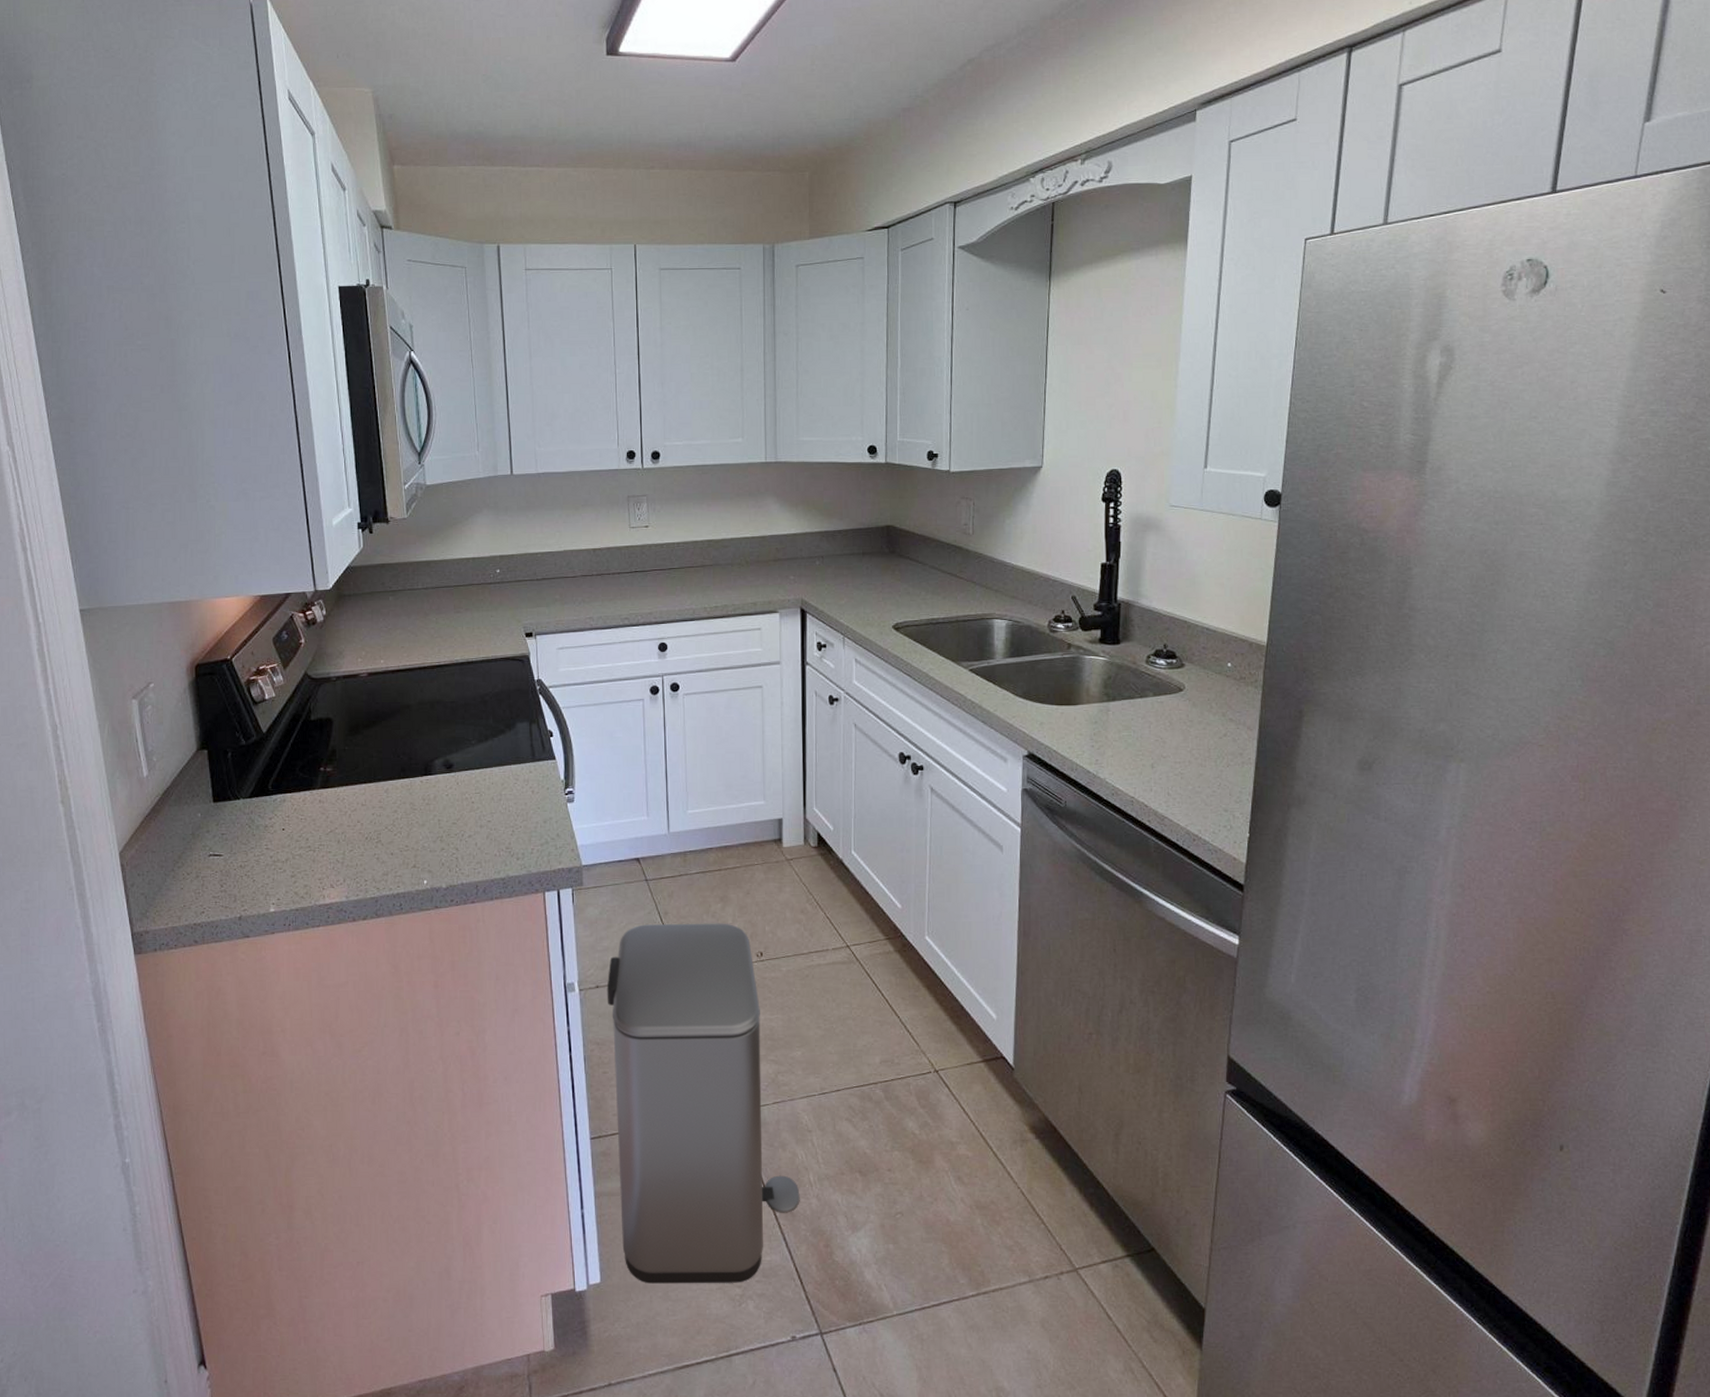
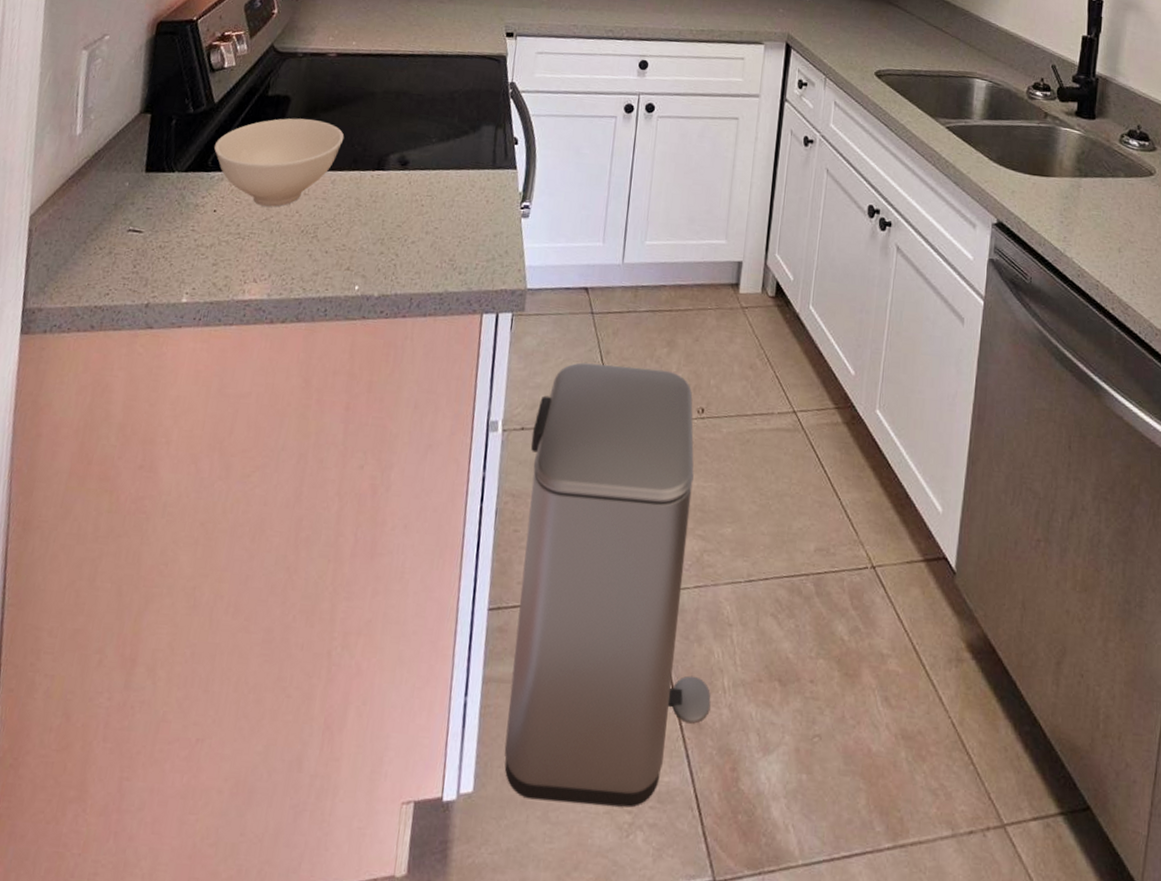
bowl: none [270,737,389,820] -> present [214,118,345,207]

